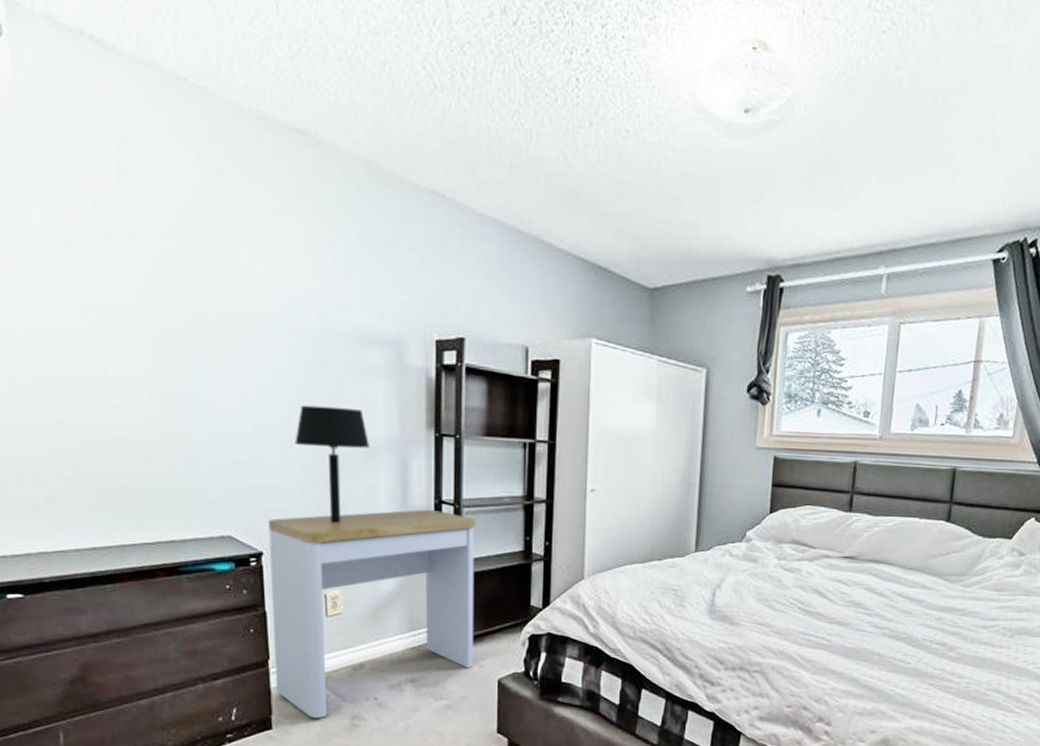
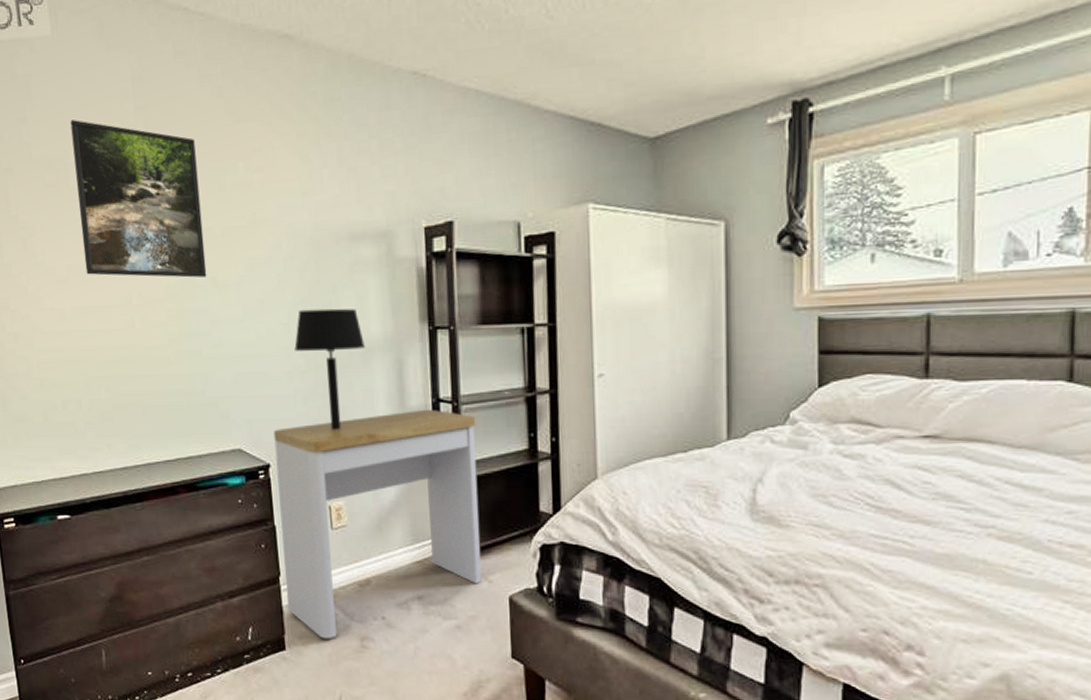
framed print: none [35,173,199,361] -> present [70,120,207,278]

